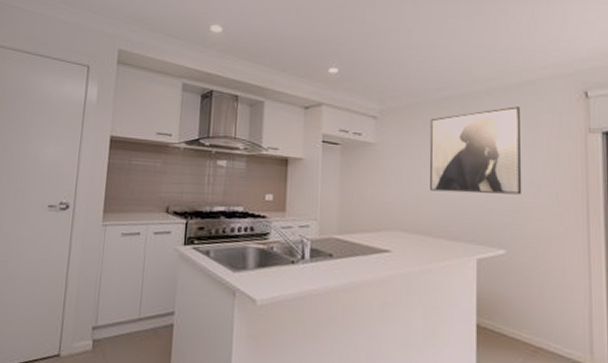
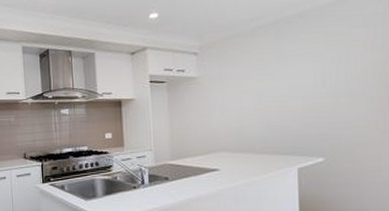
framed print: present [429,106,522,195] -> none [247,25,338,113]

